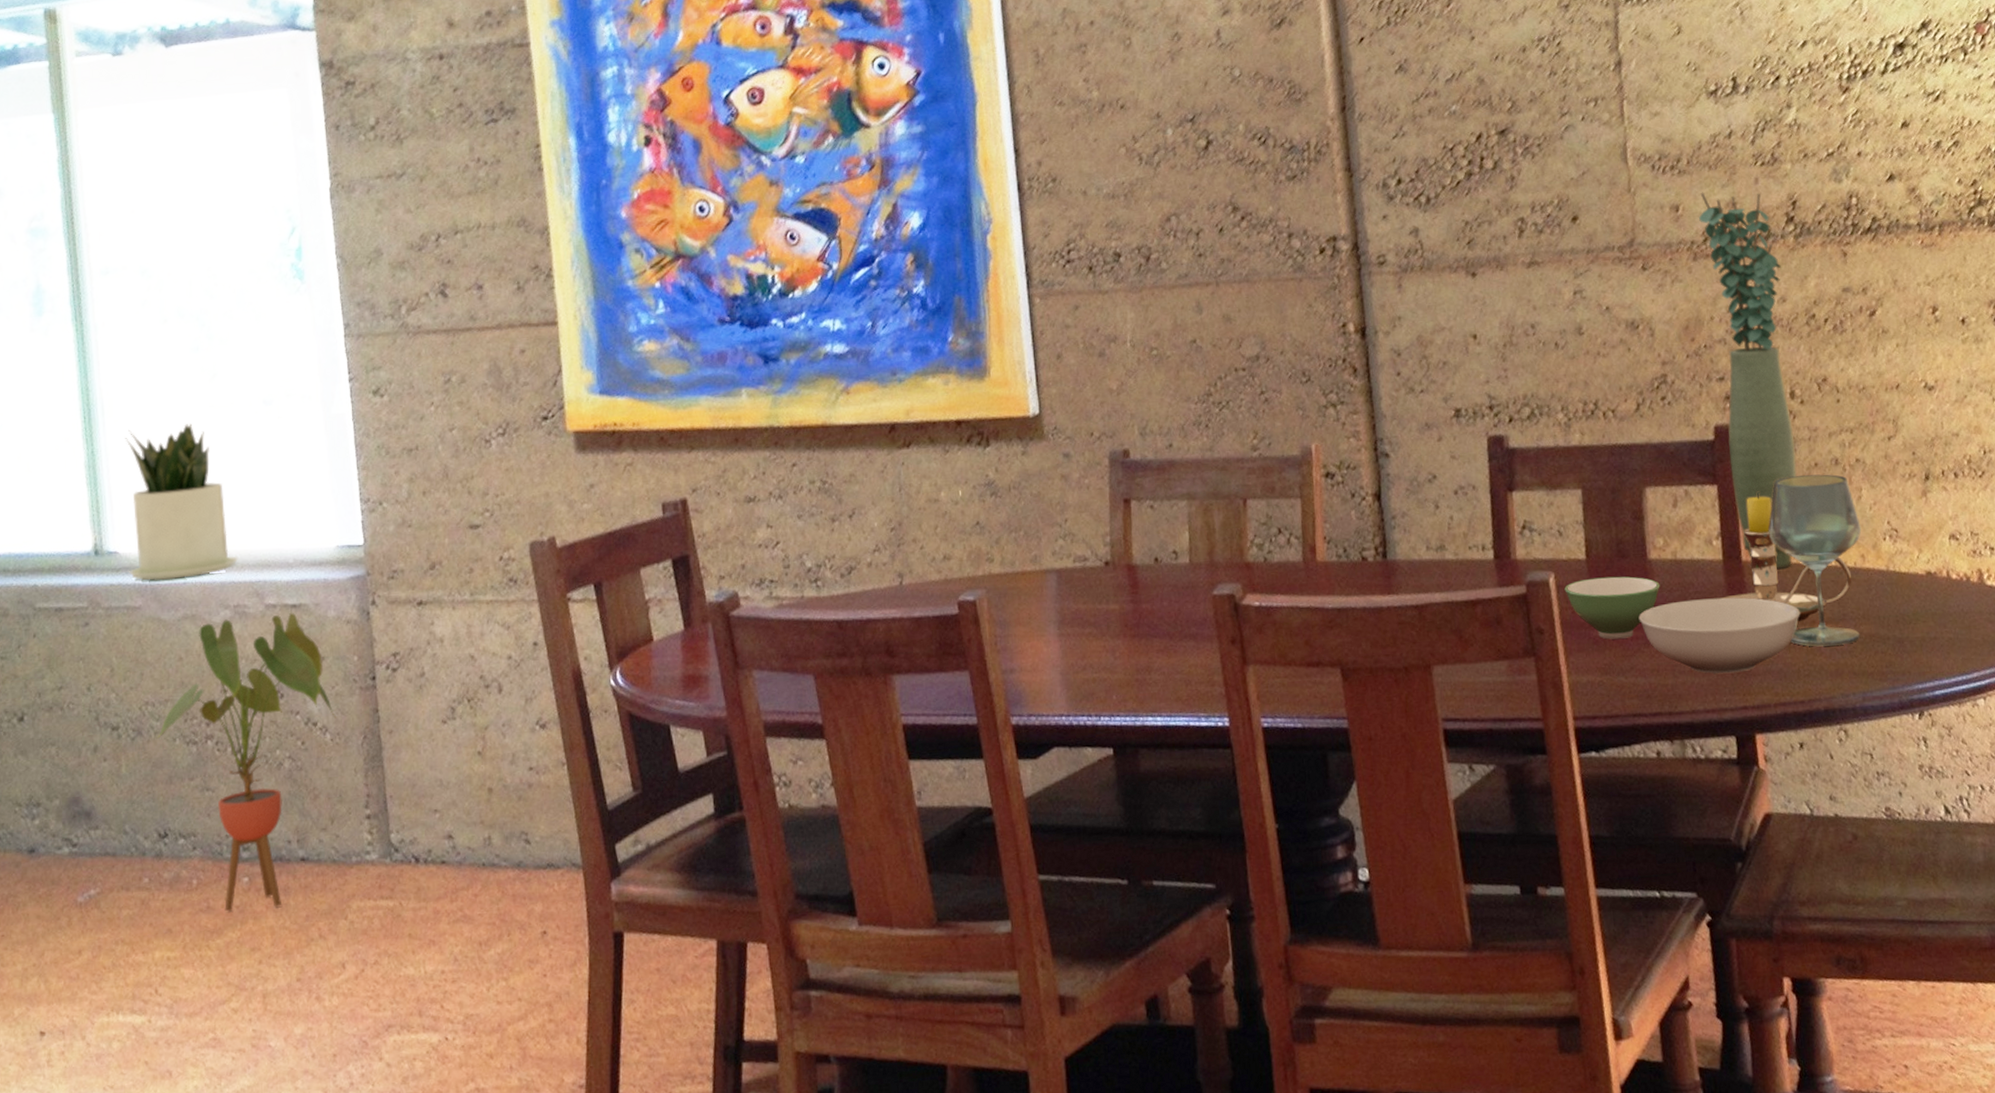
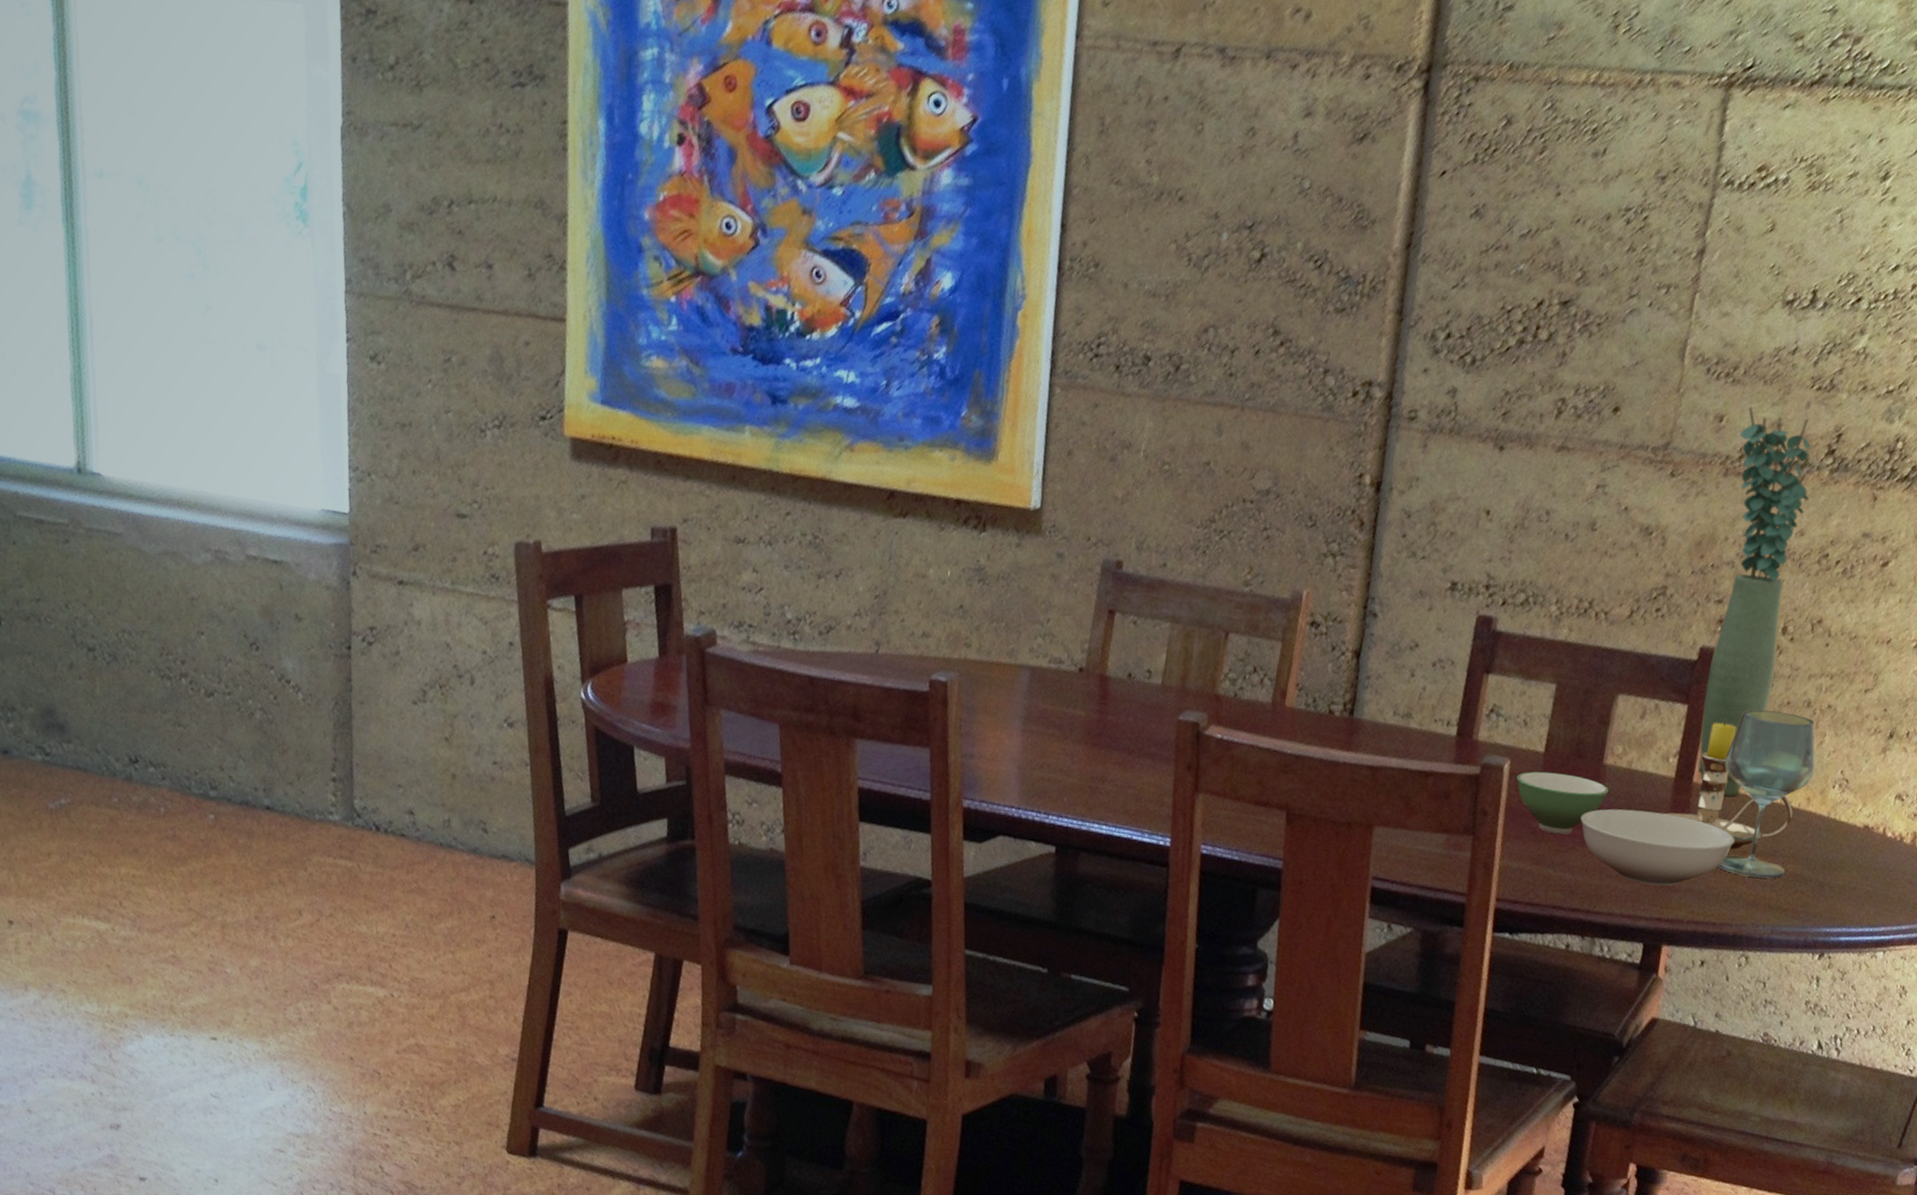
planter: present [124,423,239,581] -> none [111,349,223,514]
house plant: present [157,612,337,912] -> none [132,562,310,847]

